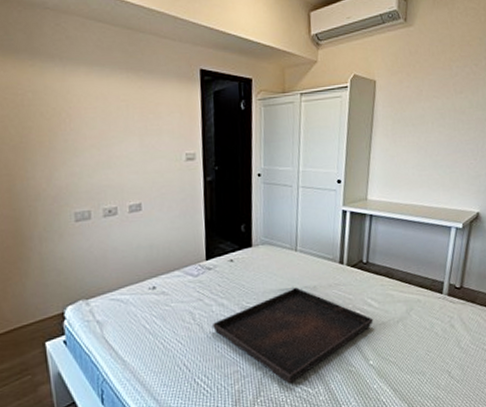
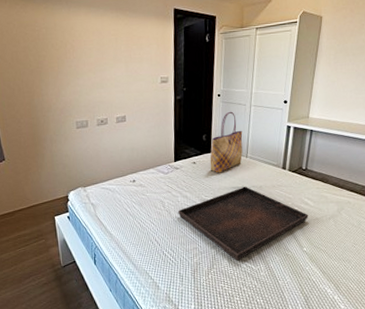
tote bag: none [251,194,291,273] -> present [210,111,243,173]

